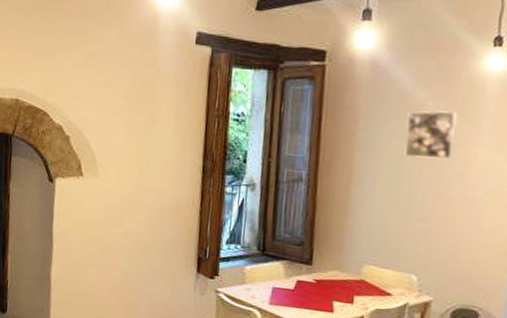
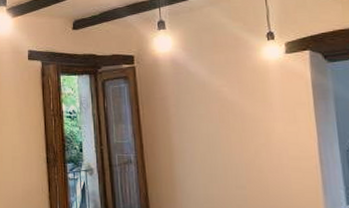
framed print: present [404,111,458,159] -> none [209,94,255,136]

